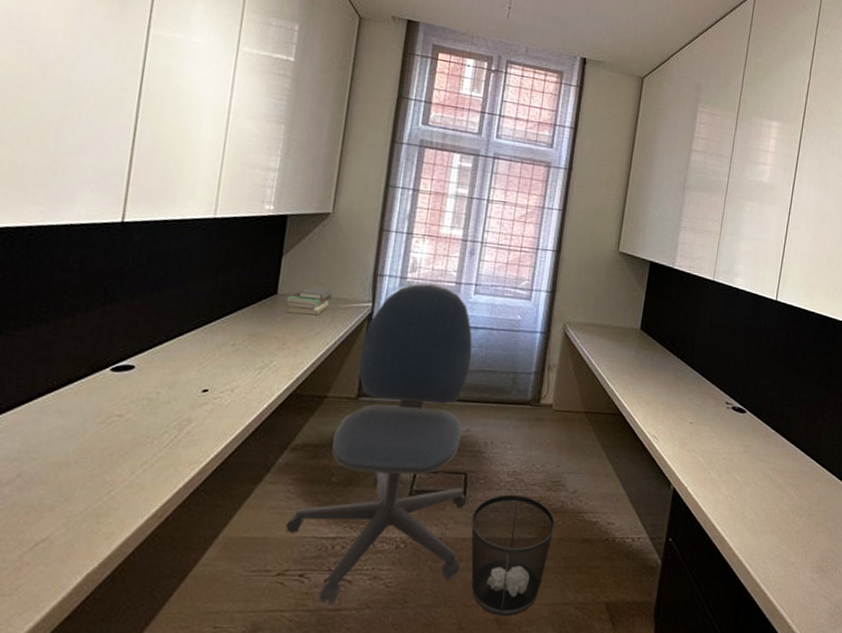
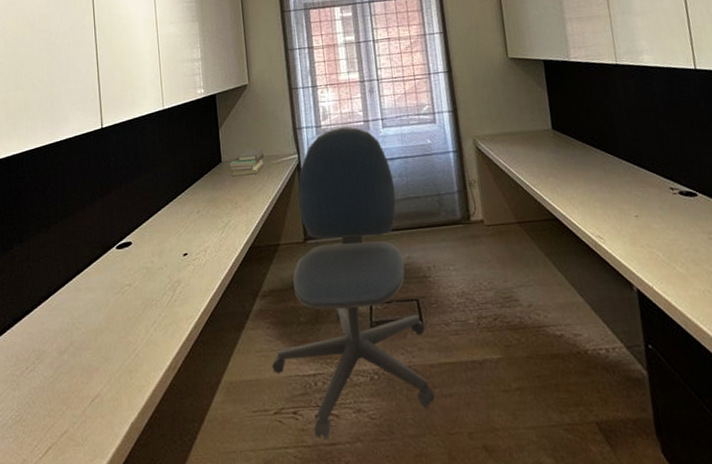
waste bin: present [470,494,556,616] -> none [432,315,521,442]

